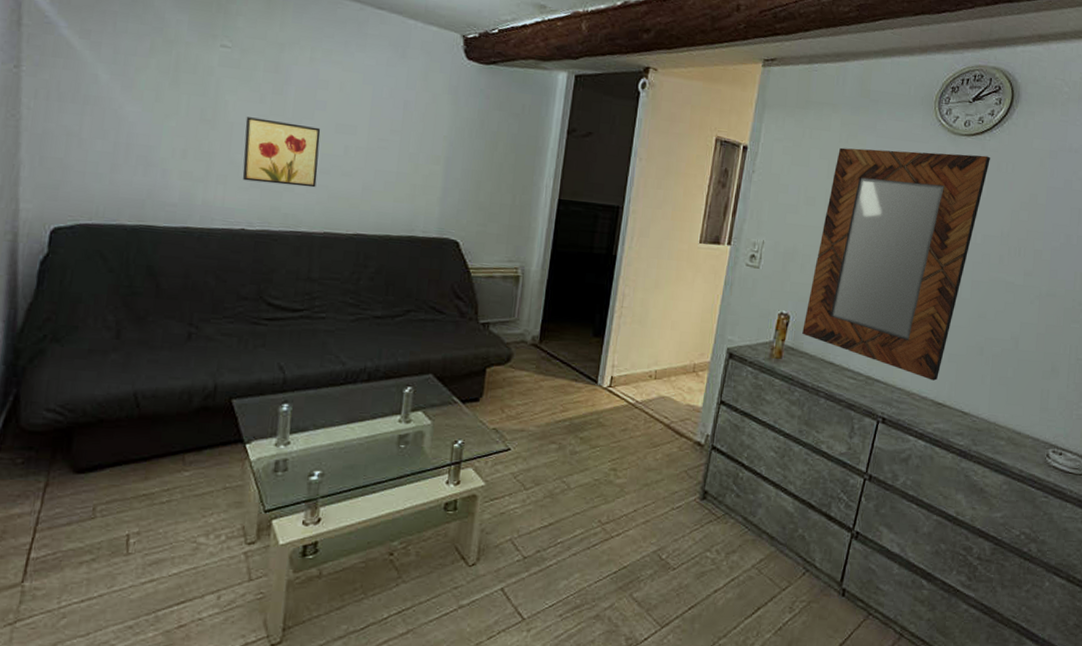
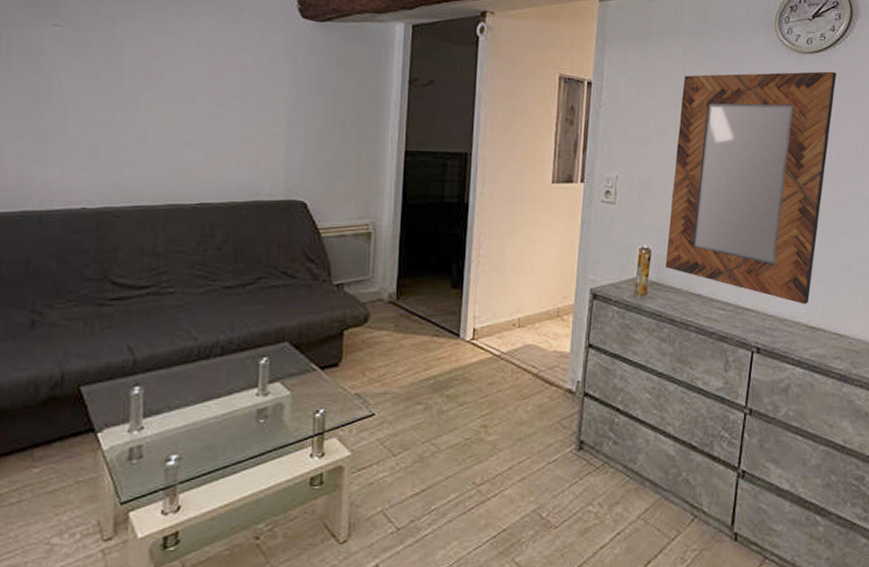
wall art: present [242,117,321,188] -> none [80,94,158,160]

